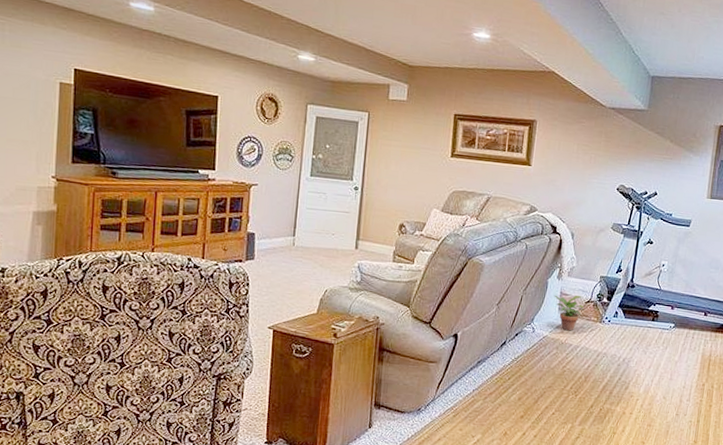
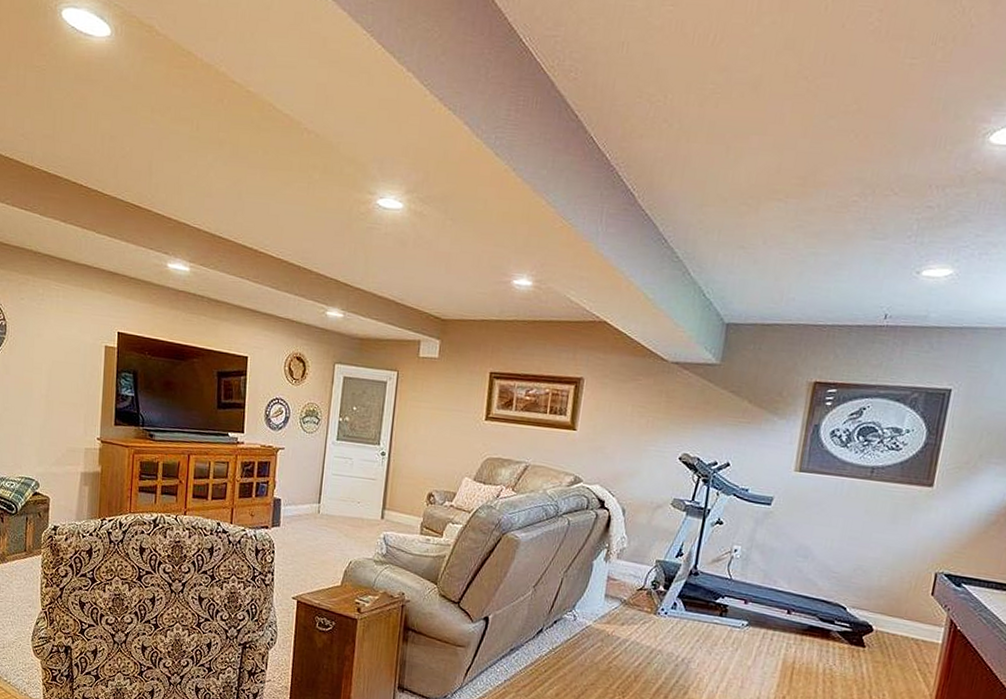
potted plant: present [553,295,585,331] -> none [599,579,636,622]

